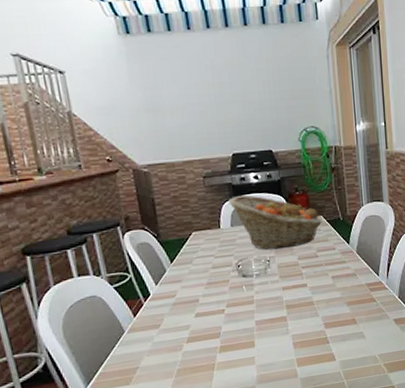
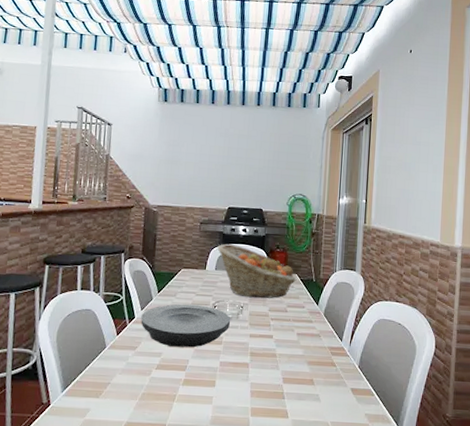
plate: none [157,267,260,317] -> present [141,304,231,348]

